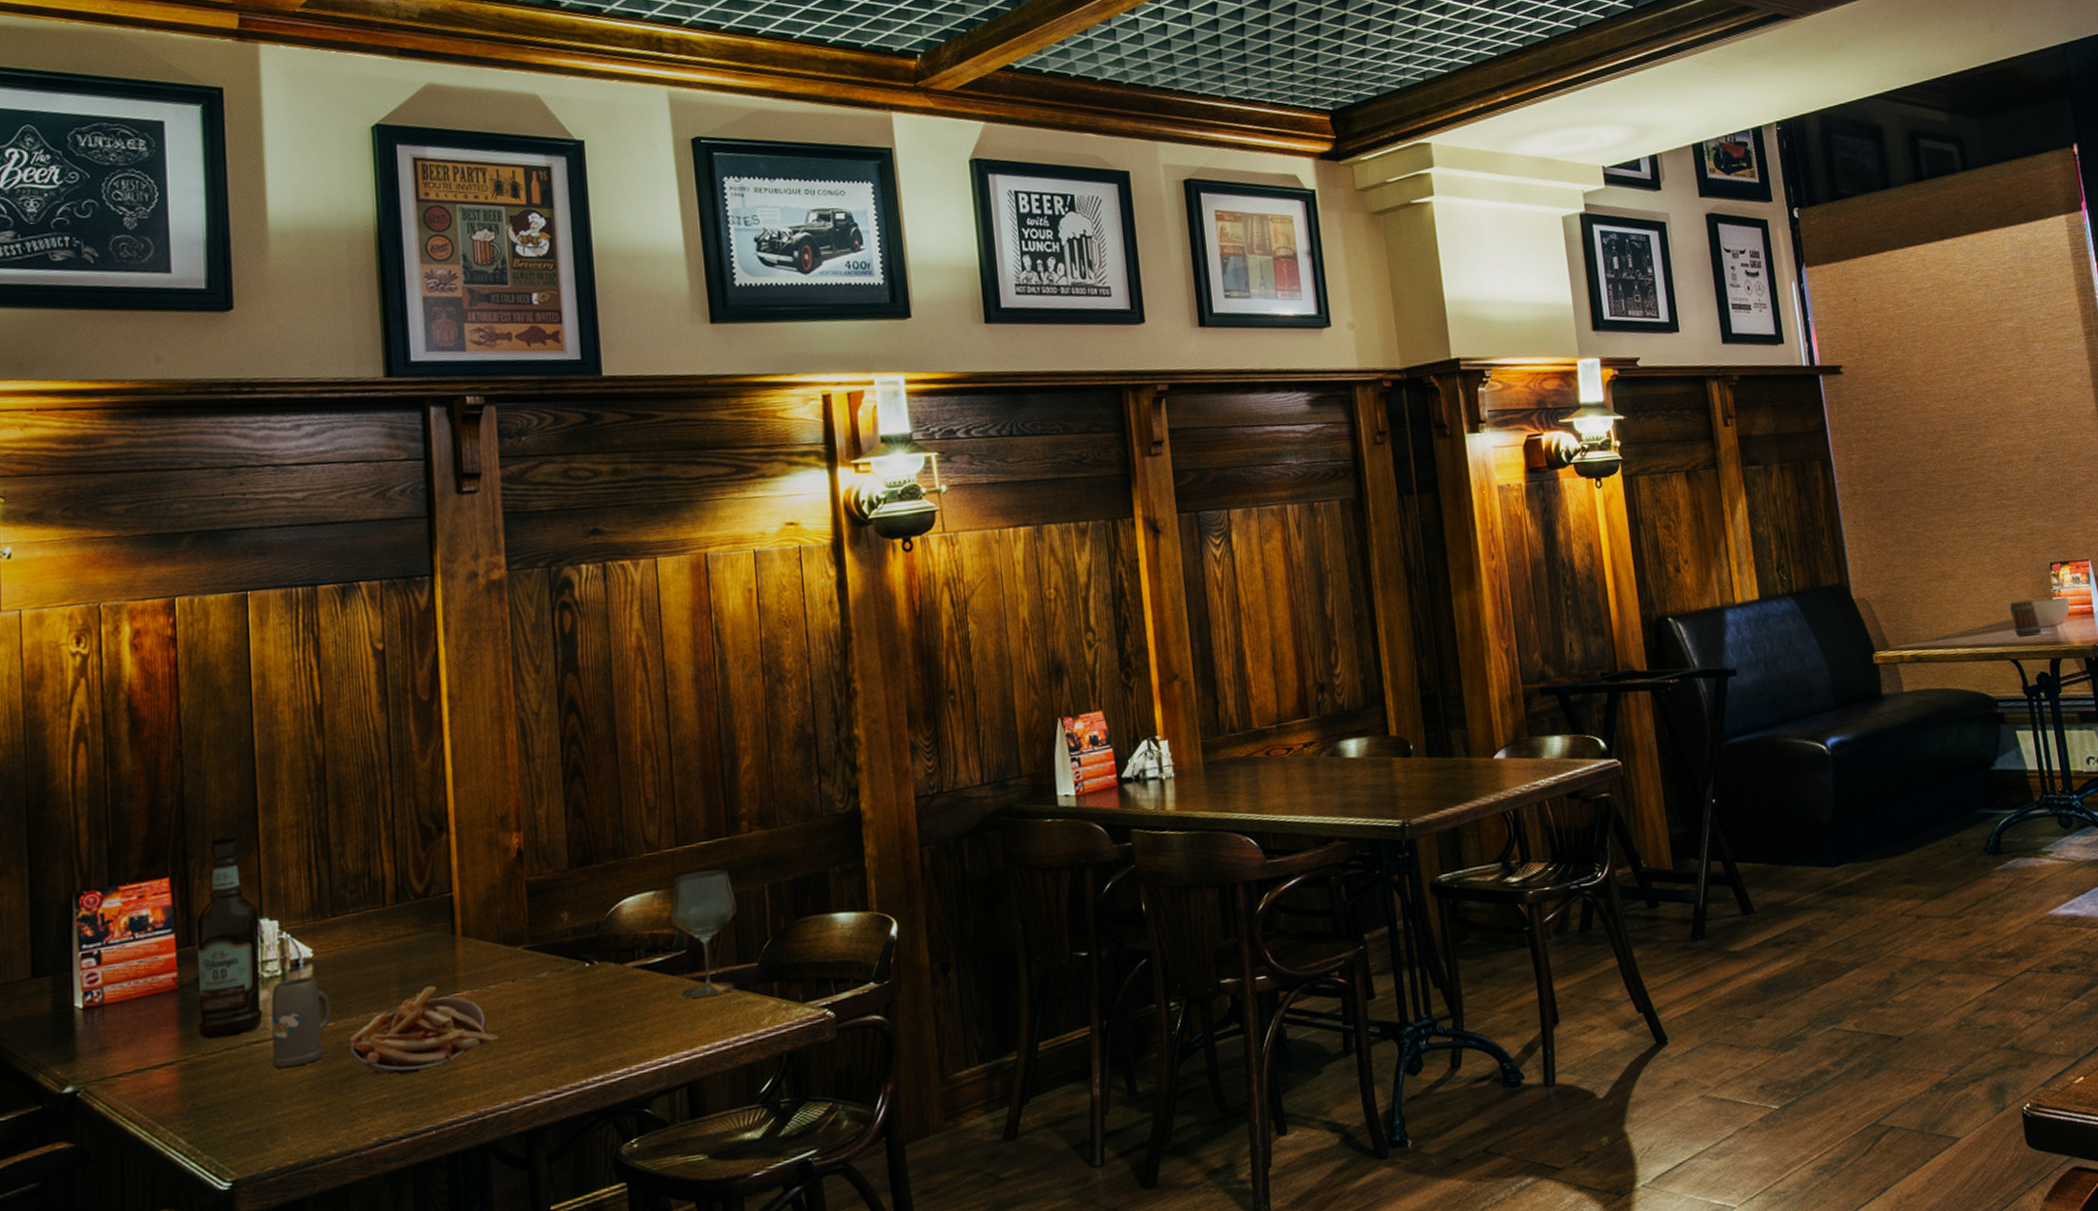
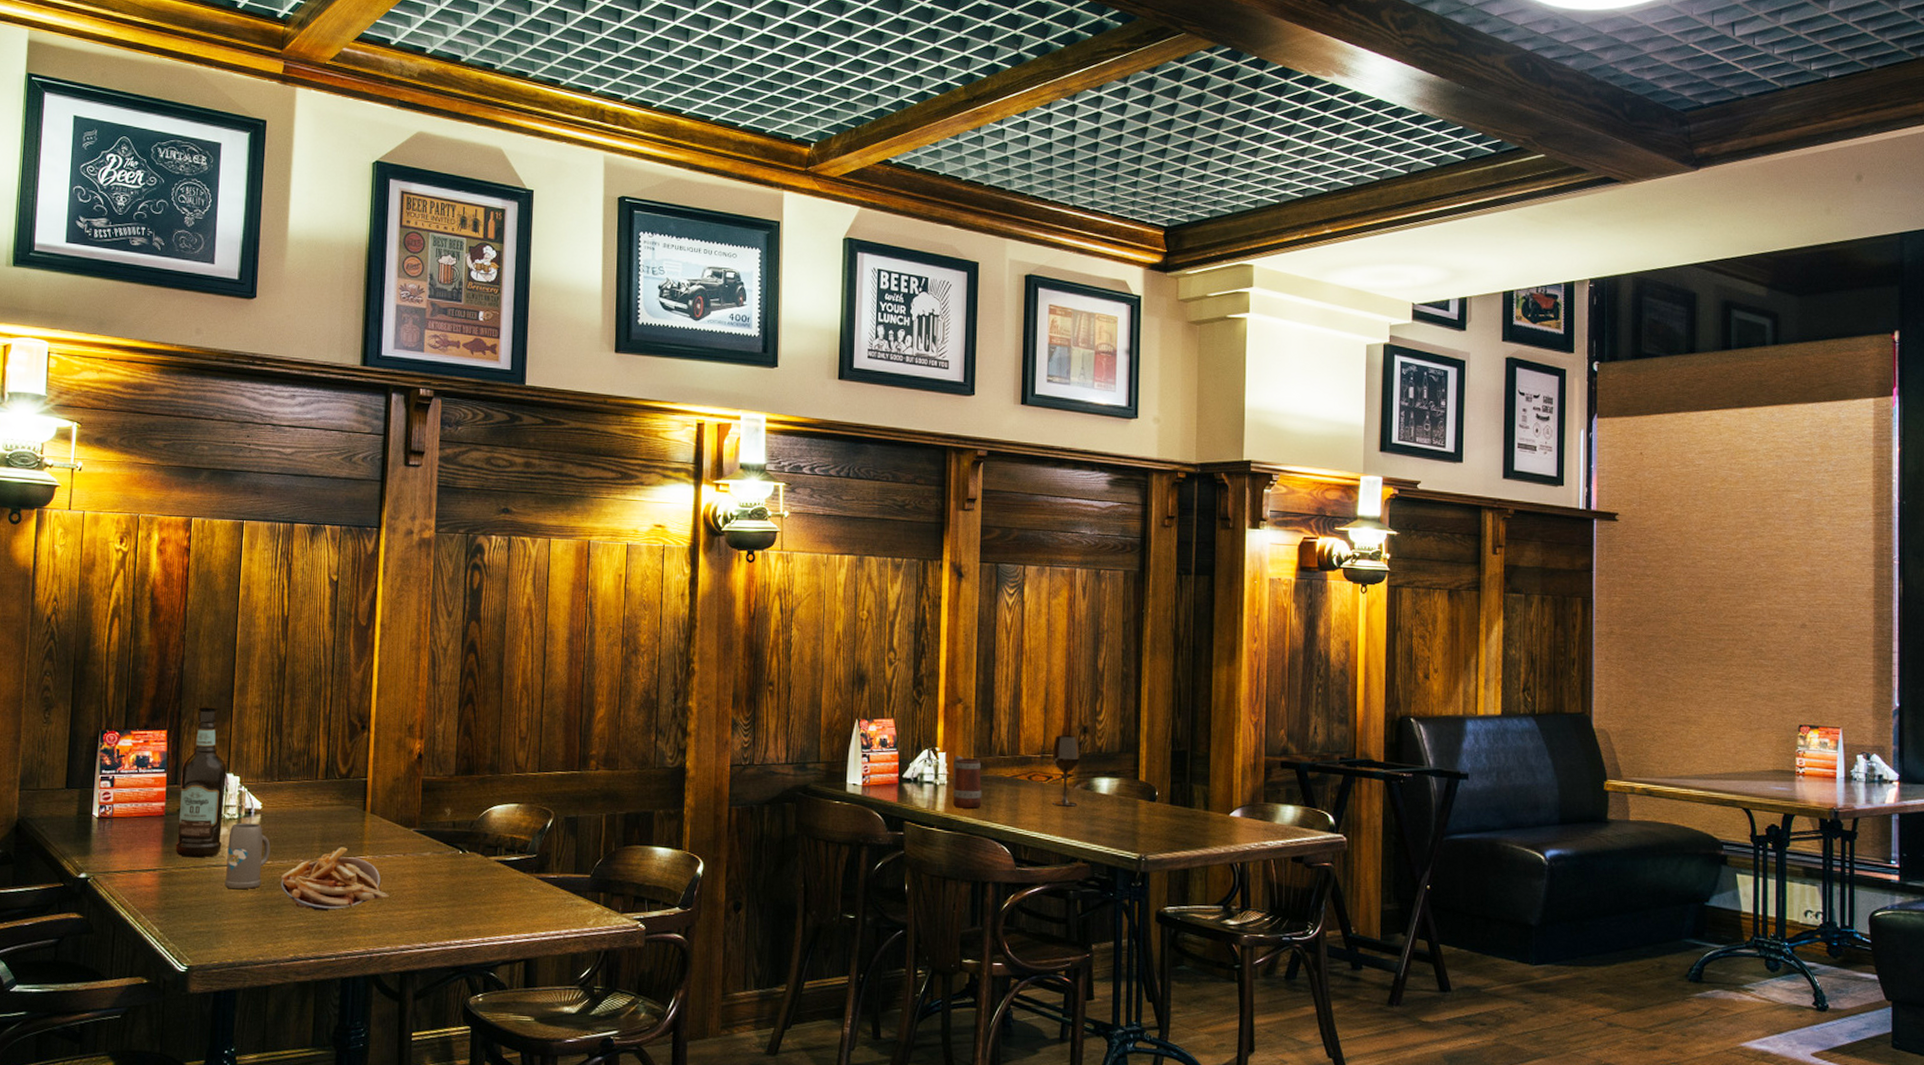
wine glass: present [669,869,738,999] -> none [527,795,580,895]
beer mug: none [1178,741,1218,803] -> present [952,755,982,809]
wine glass: none [1289,696,1326,781] -> present [1052,735,1079,807]
beer mug: present [2009,599,2042,637] -> none [1750,755,1779,790]
bowl: present [2032,598,2070,628] -> none [1774,757,1814,784]

